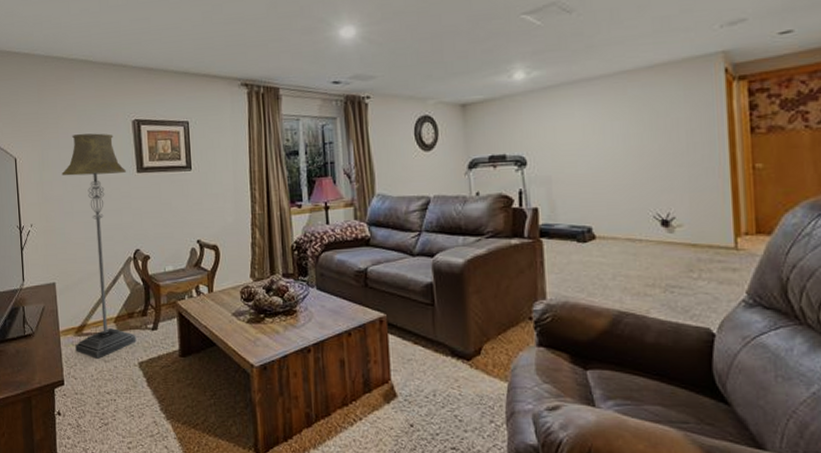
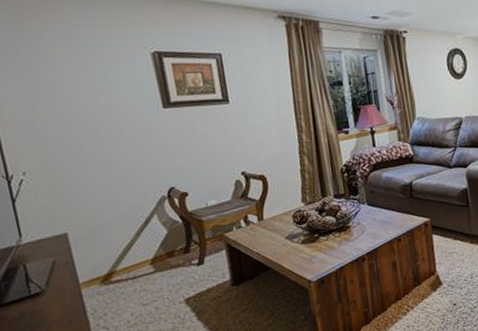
floor lamp: present [61,133,137,359] -> none [61,66,180,305]

